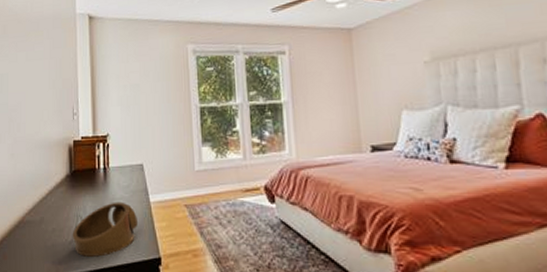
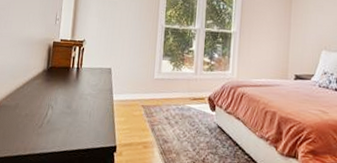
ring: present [72,202,137,257] -> none [42,97,101,141]

